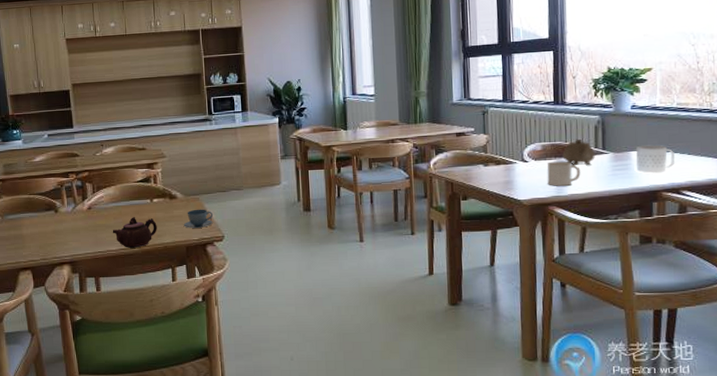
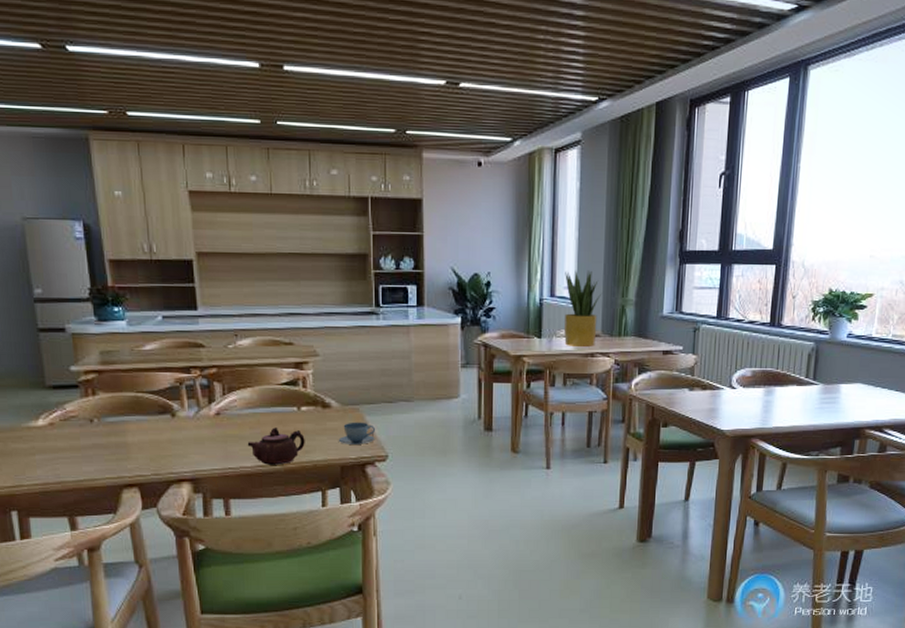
planter: none [363,70,397,135] -> present [564,270,602,347]
mug: present [546,161,581,186] -> none [753,389,789,417]
teapot: present [562,138,595,165] -> none [772,366,805,395]
mug: present [635,144,675,174] -> none [843,378,883,409]

